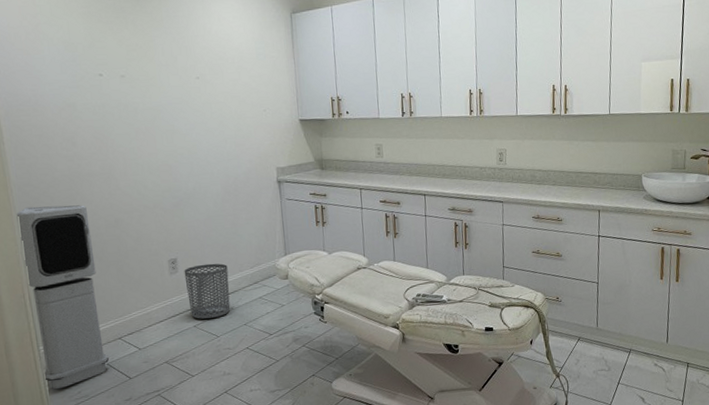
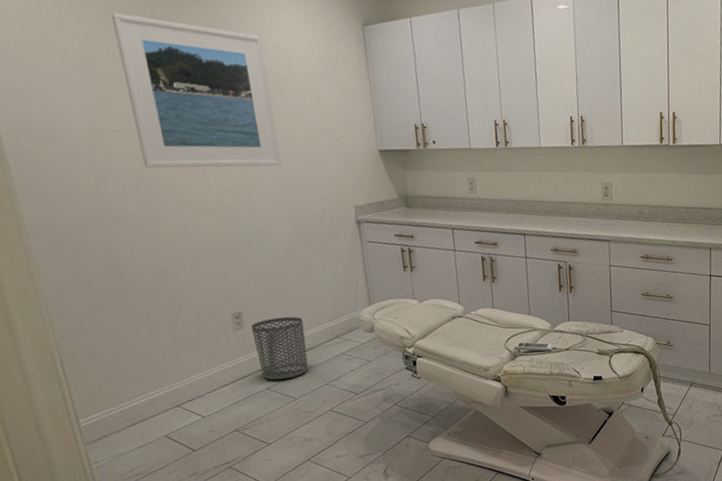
air purifier: present [16,205,110,389] -> none [36,252,167,468]
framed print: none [90,8,217,135] -> present [112,13,282,168]

